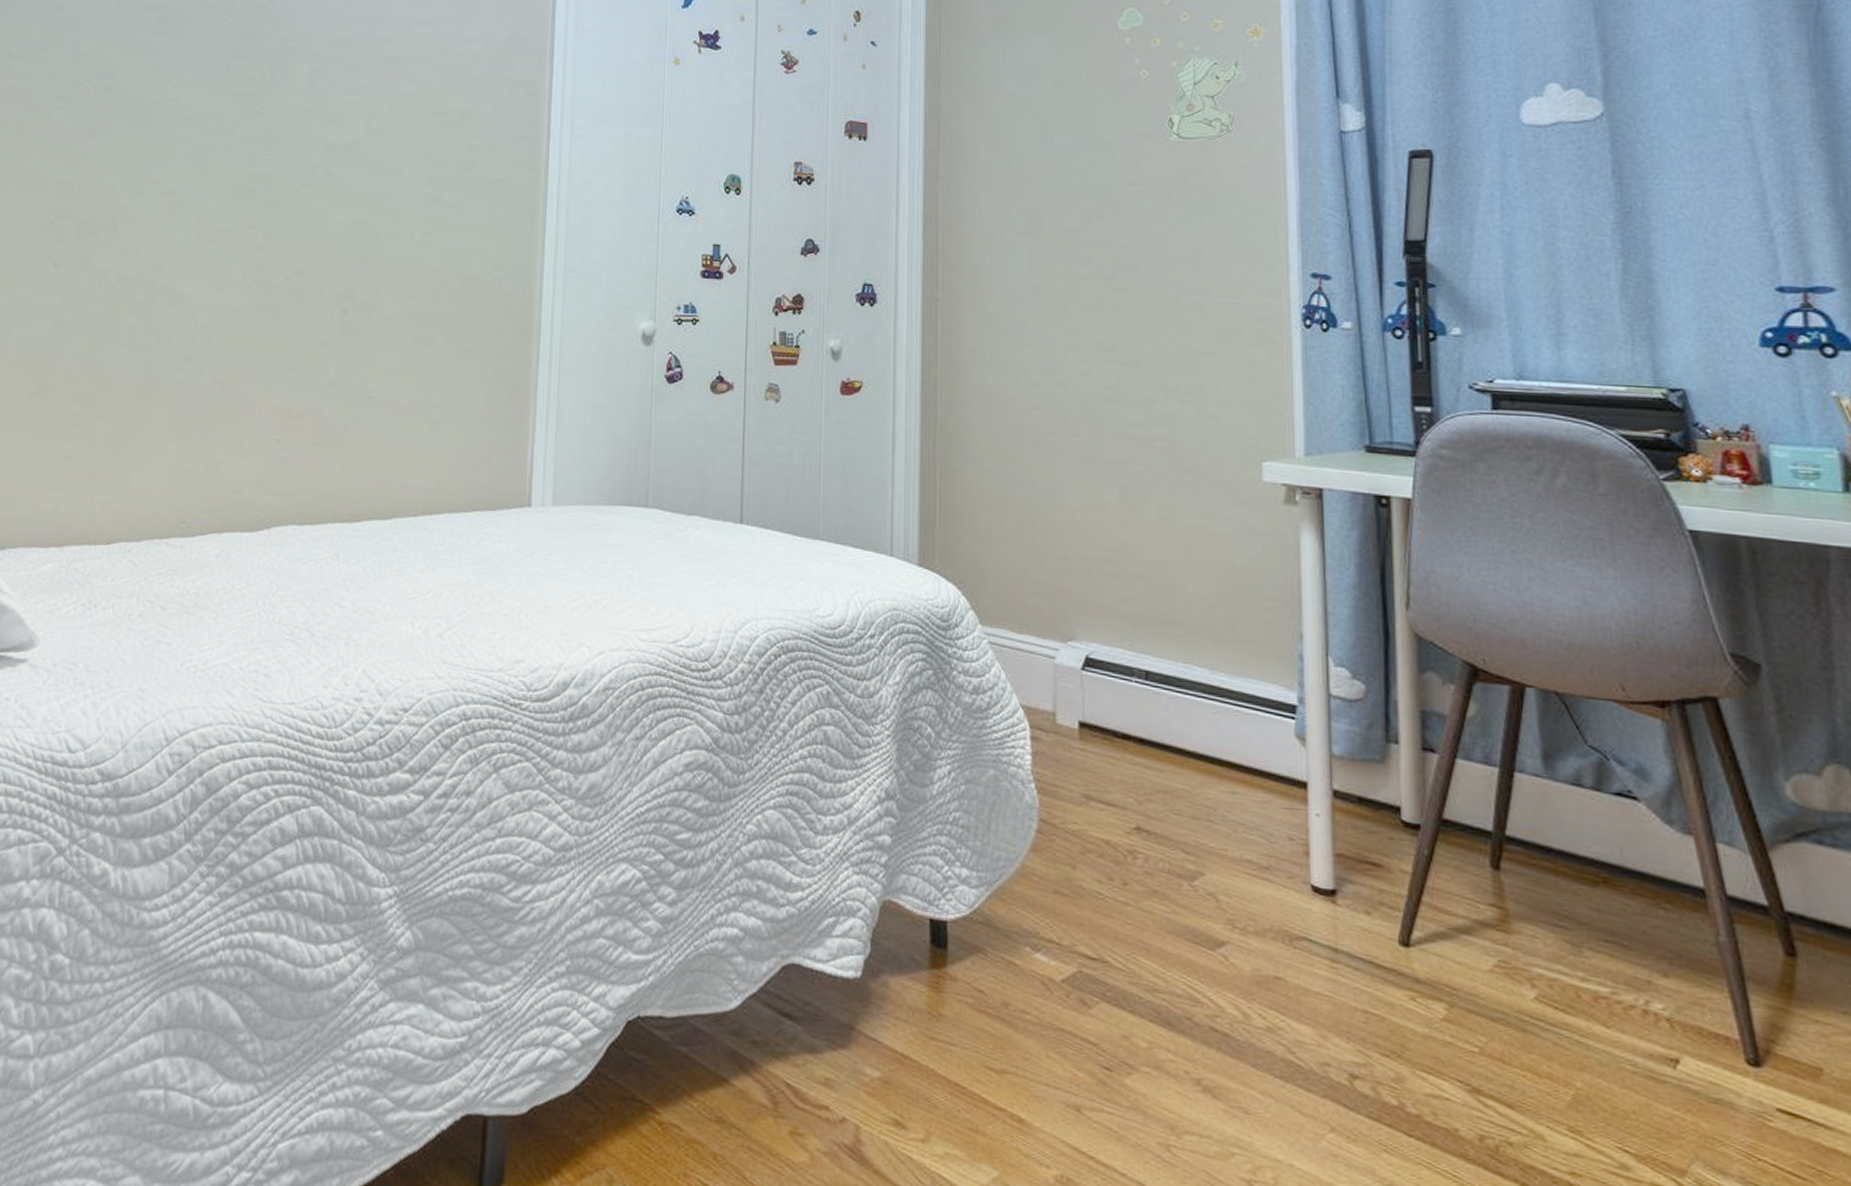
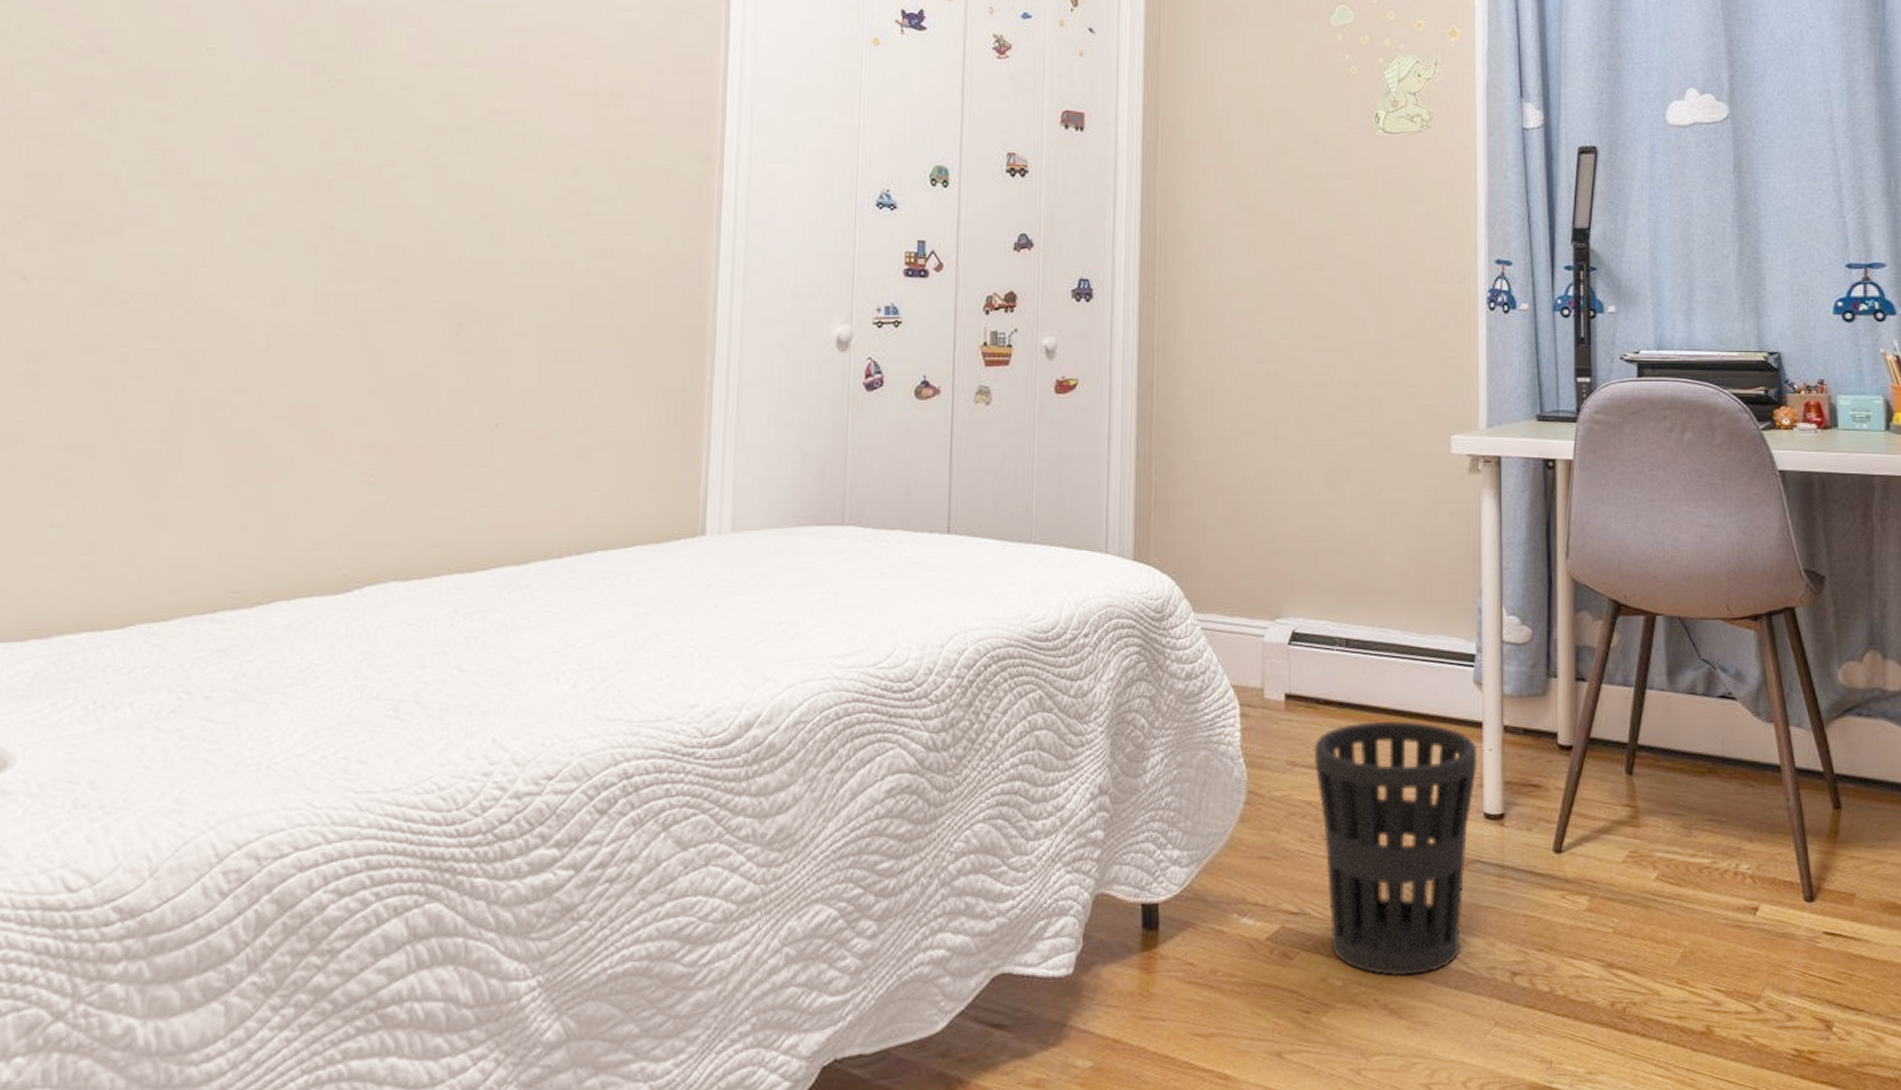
wastebasket: none [1111,762,1302,1055] -> present [1313,721,1478,976]

